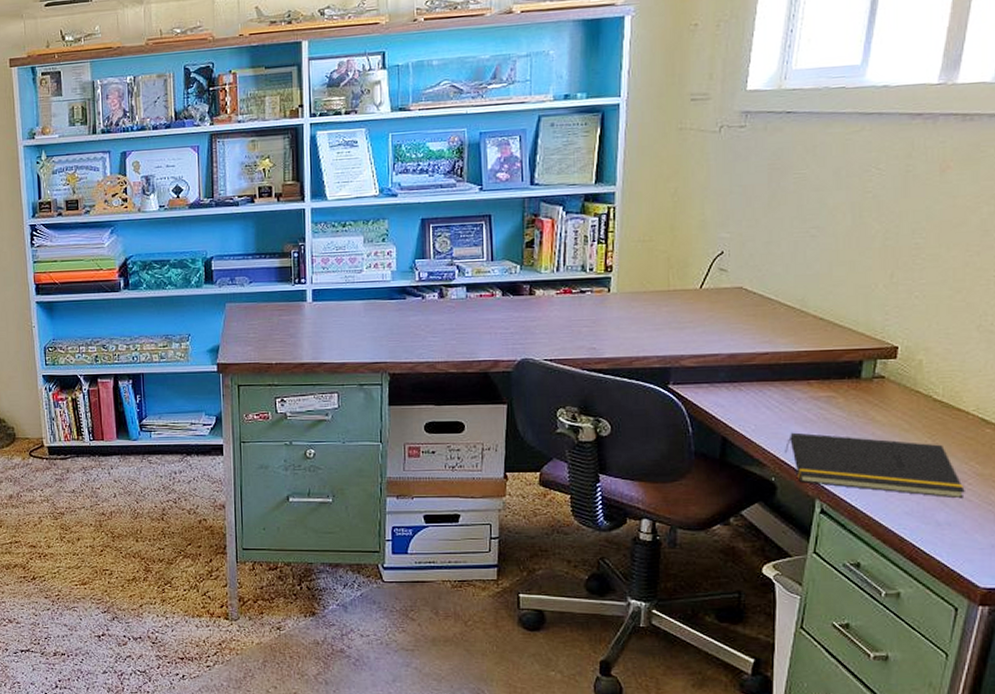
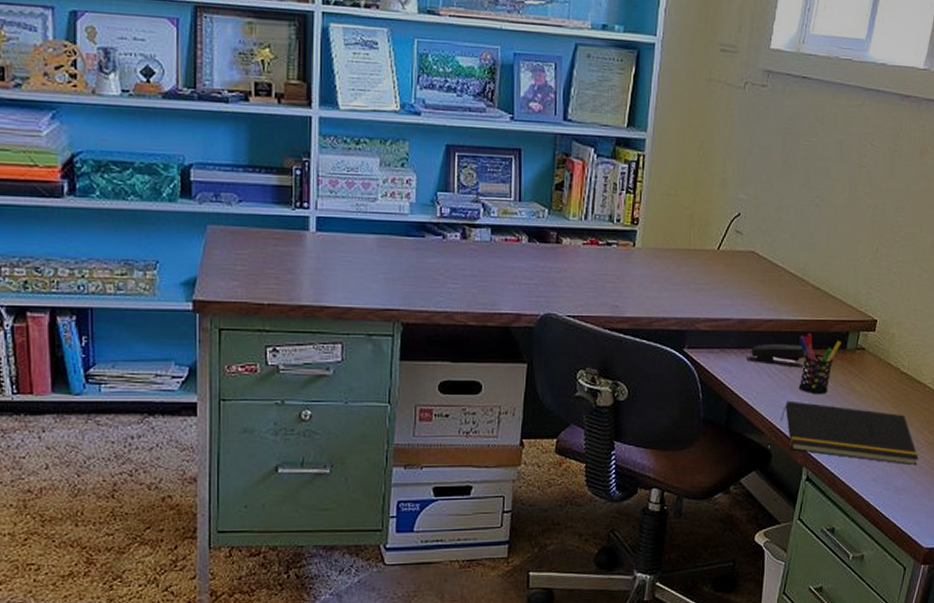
stapler: none [740,375,810,399] -> present [747,343,806,368]
pen holder: none [801,363,854,426] -> present [798,332,841,395]

